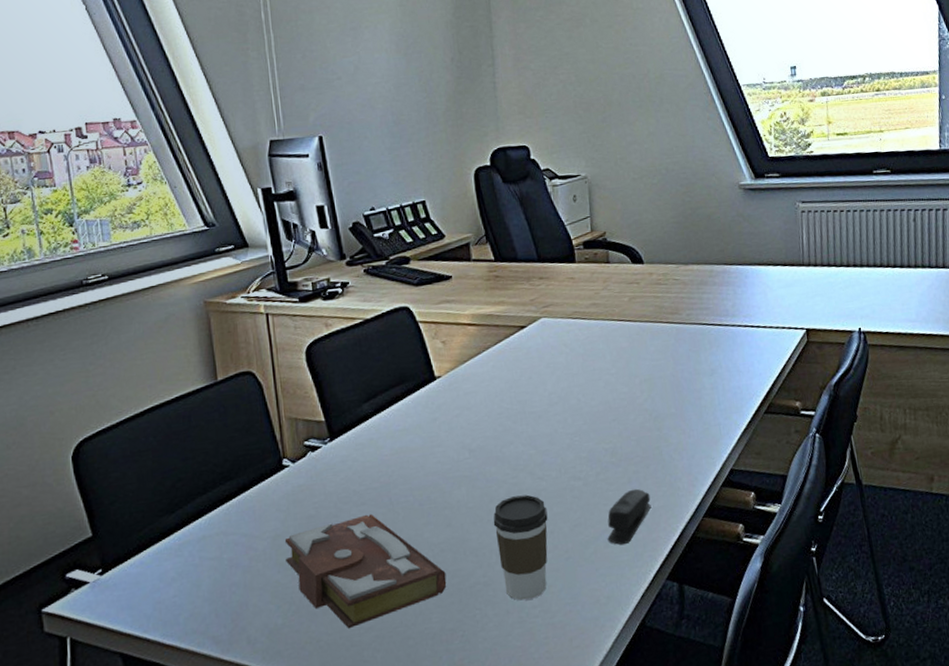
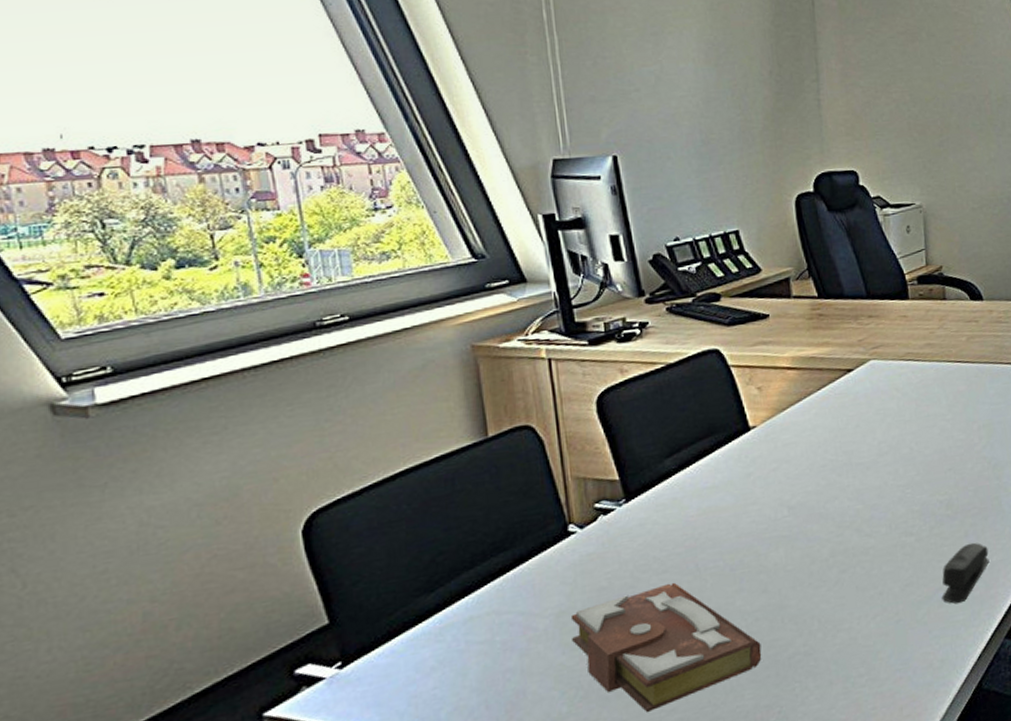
coffee cup: present [493,495,548,601] -> none [815,554,877,670]

